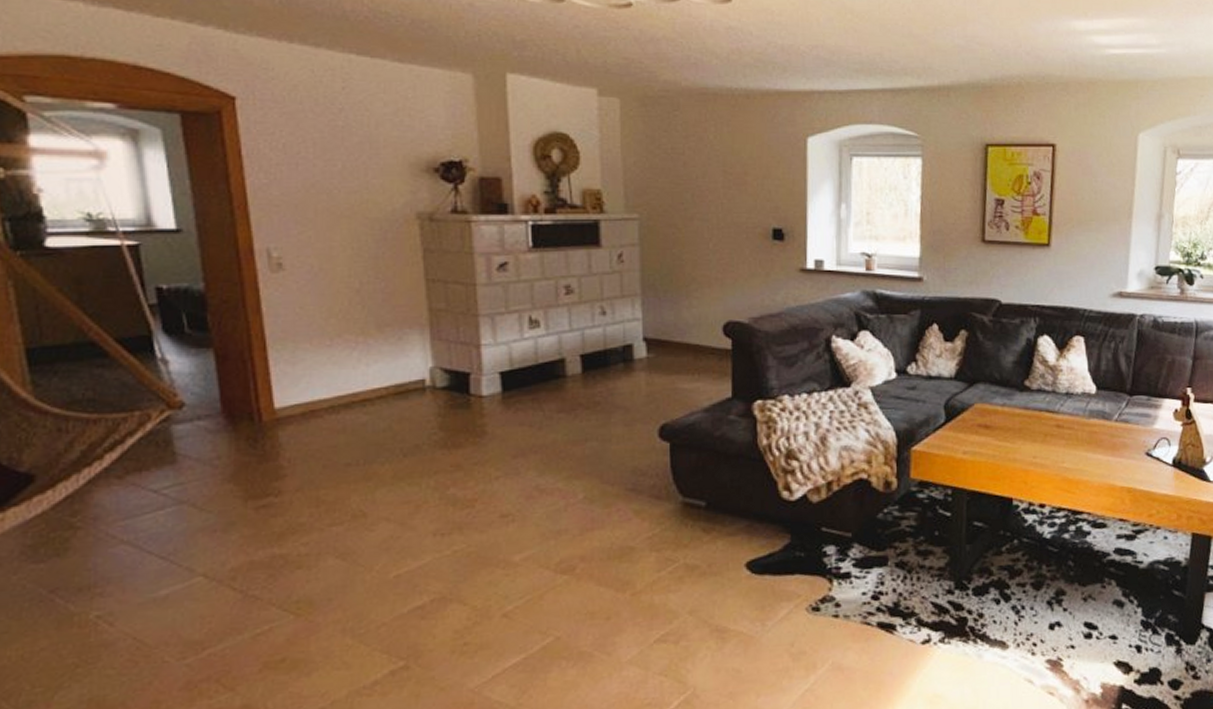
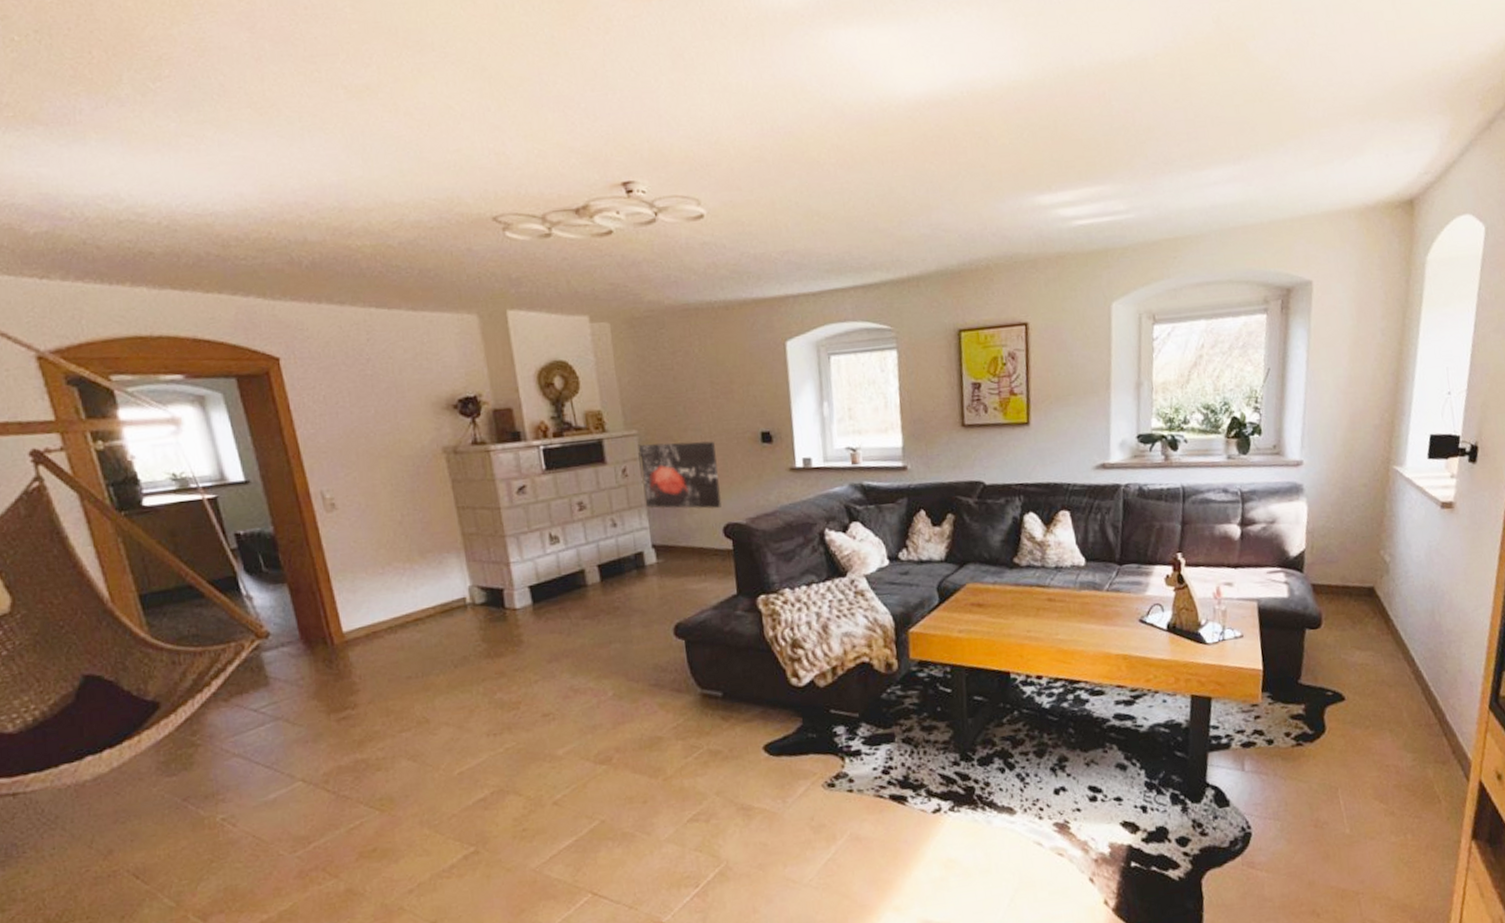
wall art: none [638,229,725,305] -> present [637,441,722,510]

